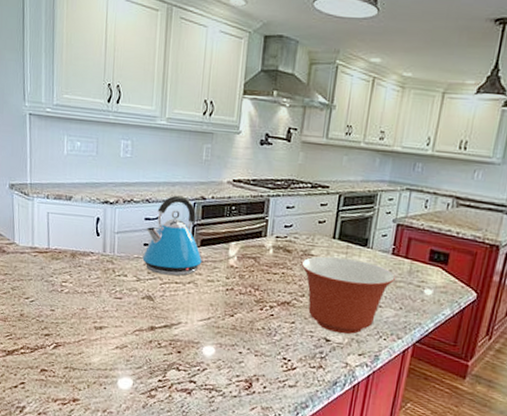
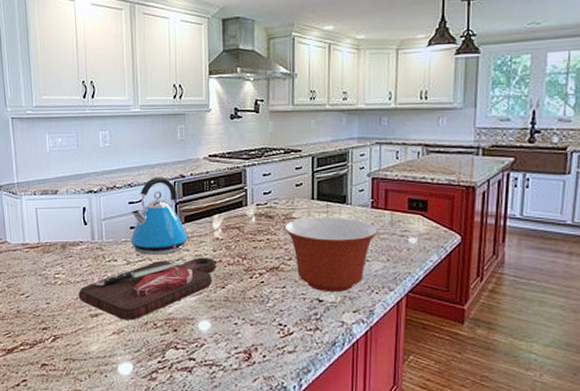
cutting board: none [84,281,228,338] -> present [78,257,217,320]

